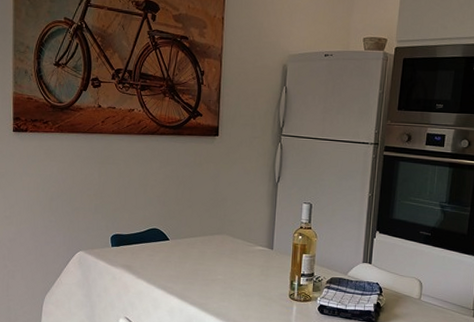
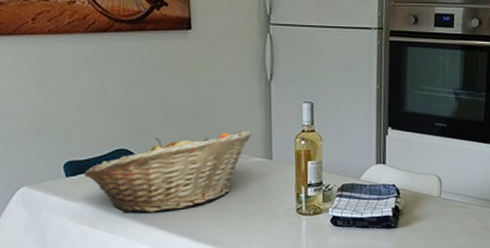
fruit basket: none [125,222,258,284] -> present [84,130,252,213]

